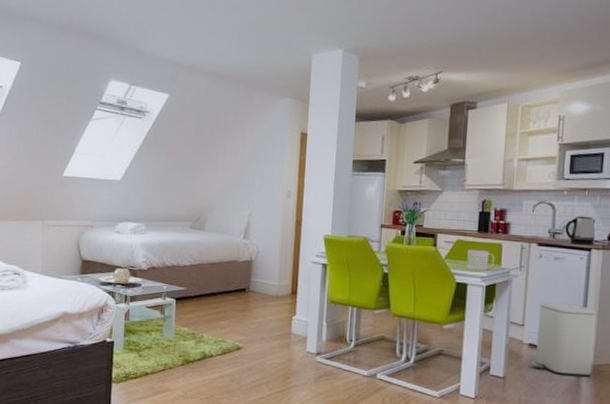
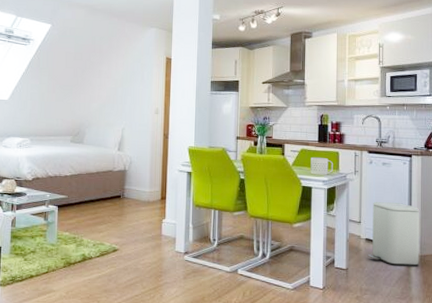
kettle: present [565,216,596,245] -> none [390,127,414,152]

